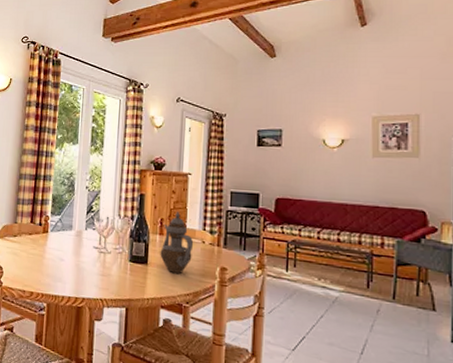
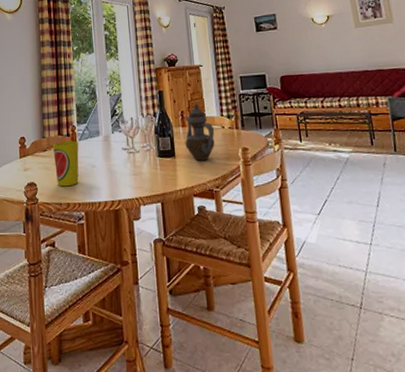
cup: none [23,230,49,276] -> present [53,141,79,187]

